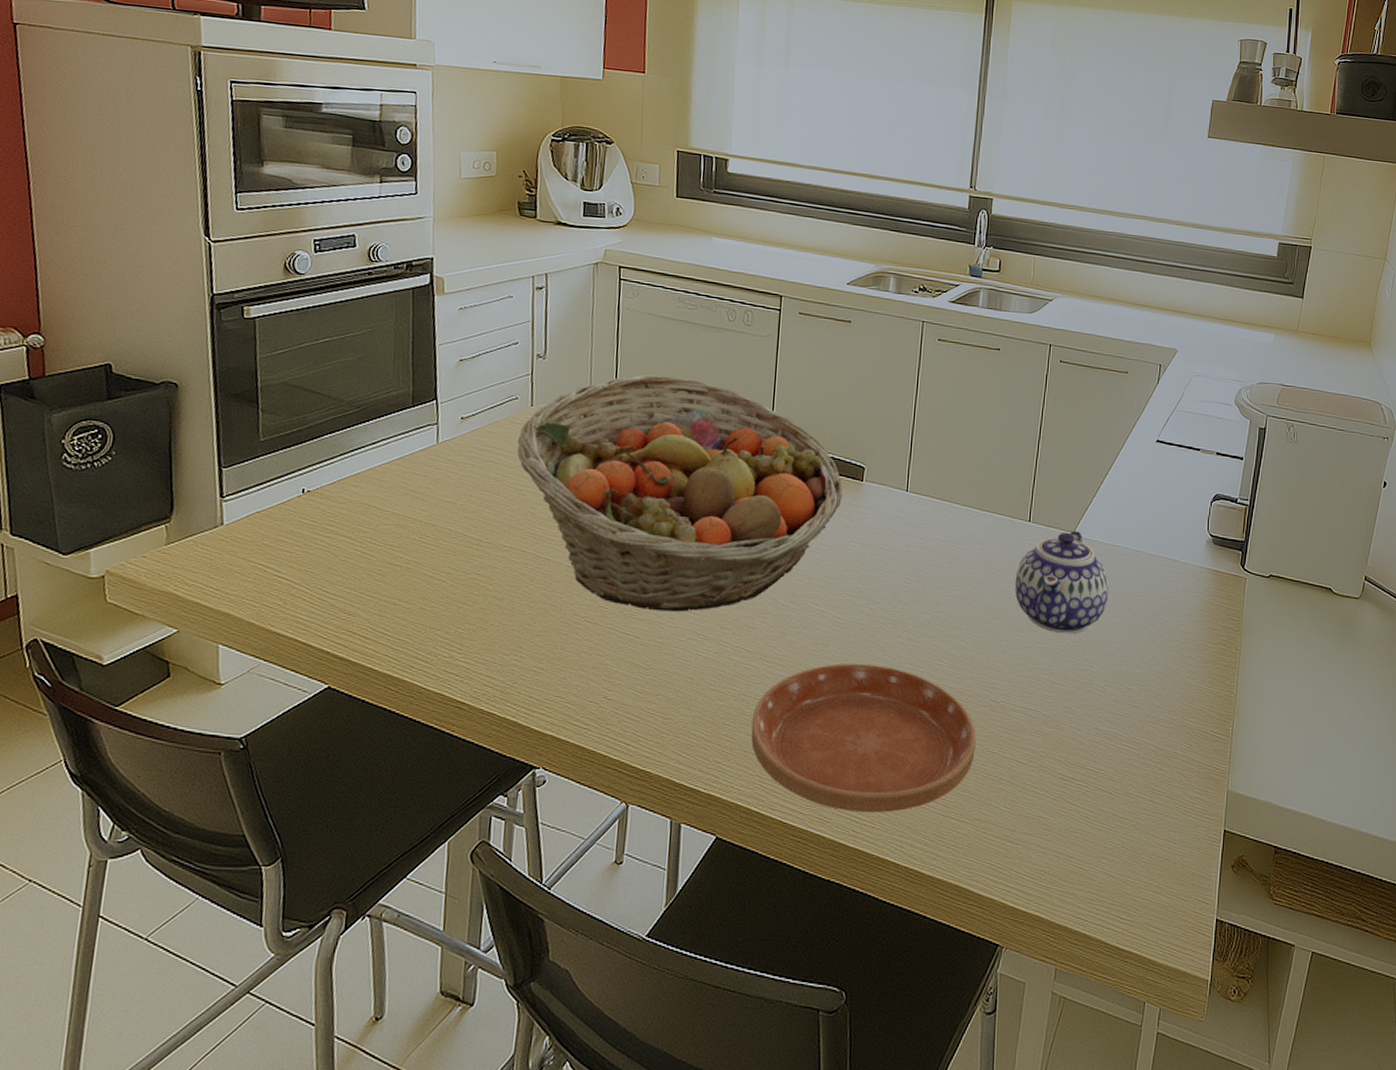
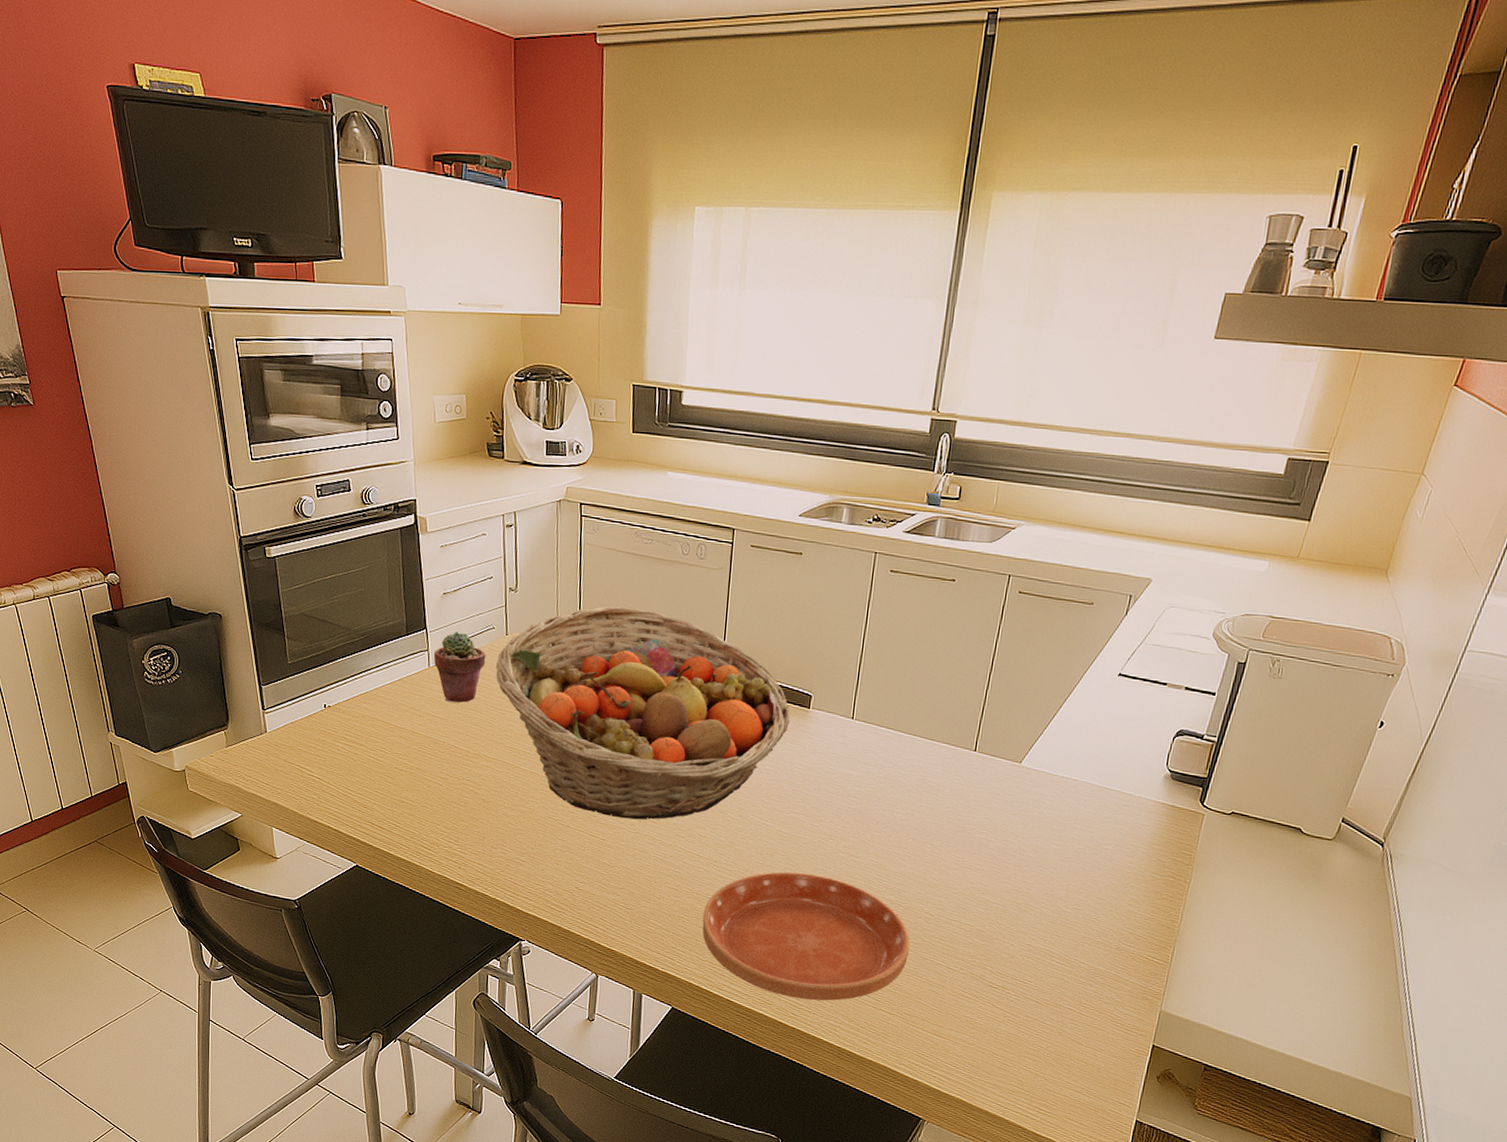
potted succulent: none [443,403,507,483] -> present [434,632,486,703]
teapot: present [1014,530,1109,634] -> none [955,760,1054,859]

